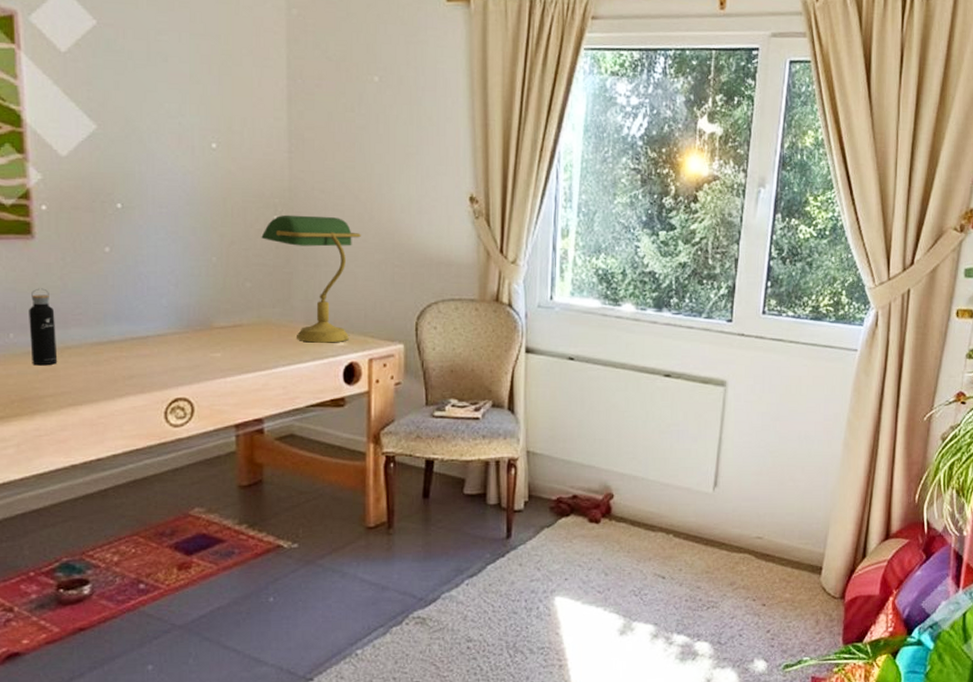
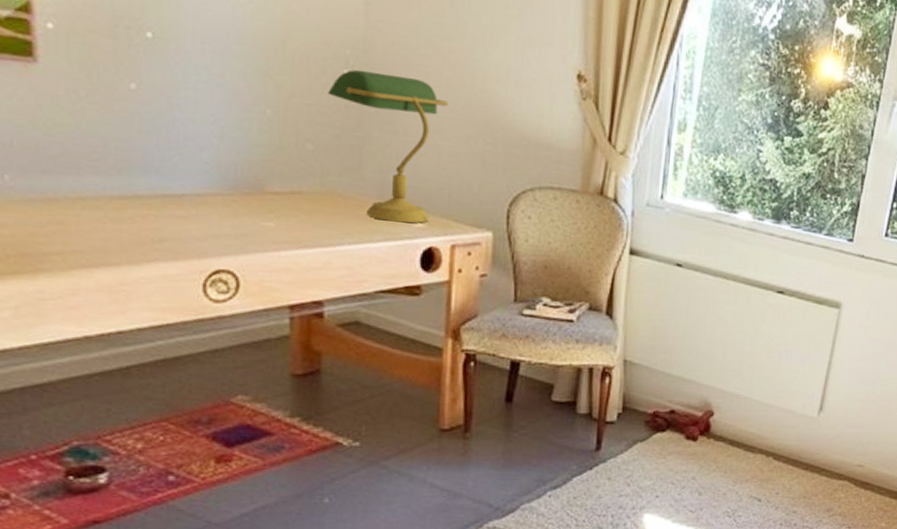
water bottle: present [29,288,58,366] -> none [30,123,68,217]

